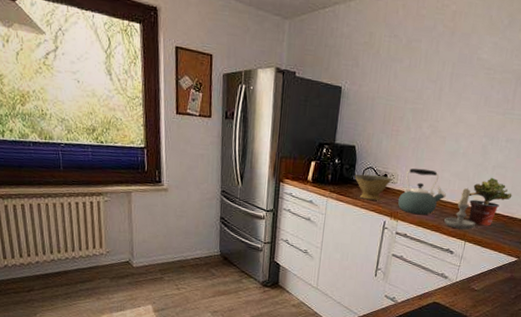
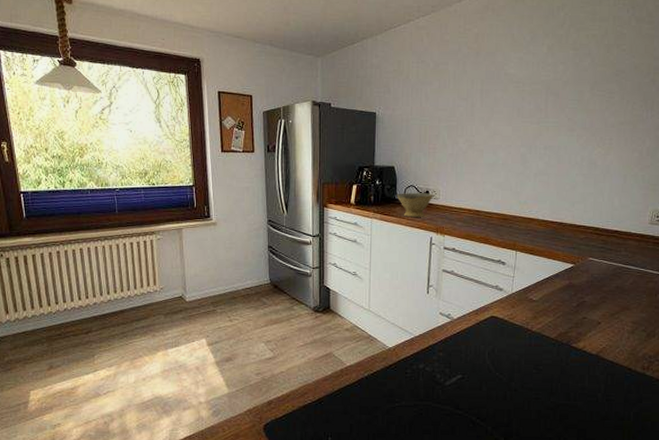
kettle: present [398,168,447,215] -> none [443,182,491,228]
candle: present [444,187,476,230] -> none [492,197,525,239]
potted plant: present [468,177,512,226] -> none [513,184,559,234]

